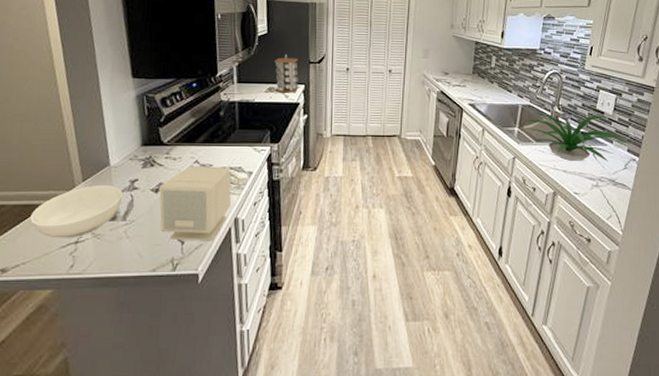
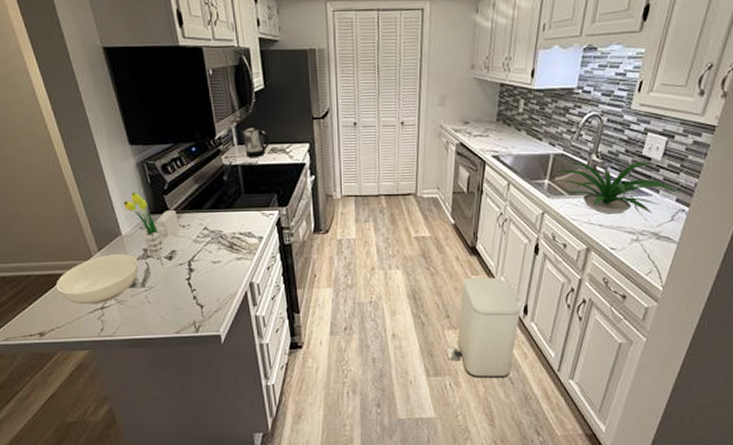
flower arrangement: none [116,123,171,198] -> present [123,191,181,265]
speaker: present [159,166,232,241] -> none [173,233,244,305]
kettle: none [242,68,268,95] -> present [241,128,269,157]
spice rack: present [273,54,299,93] -> none [274,110,304,153]
pedal bin: none [425,219,496,323] -> present [446,278,521,378]

